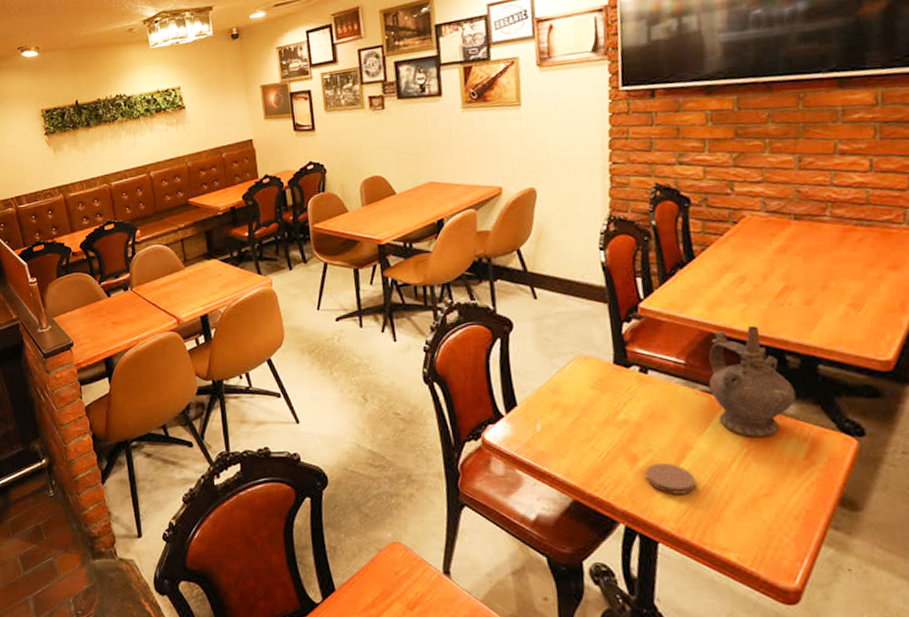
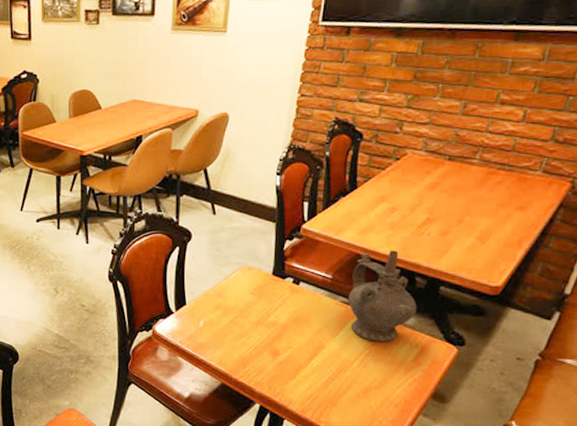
coaster: present [645,463,696,494] -> none [283,358,323,383]

